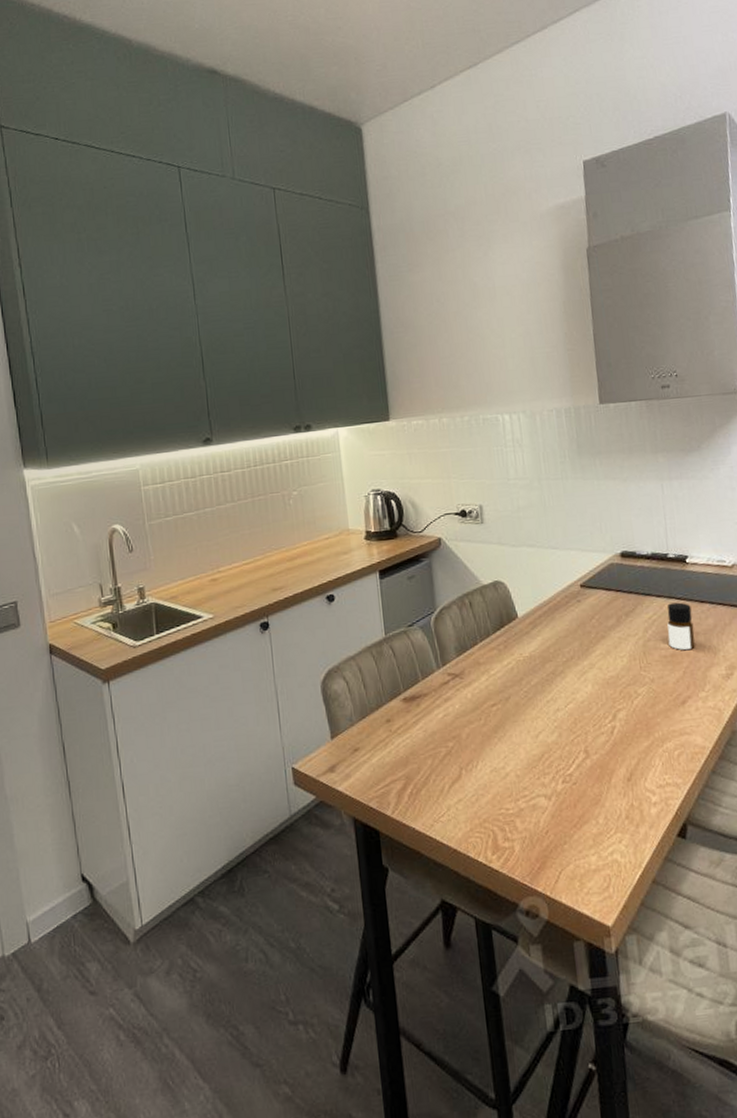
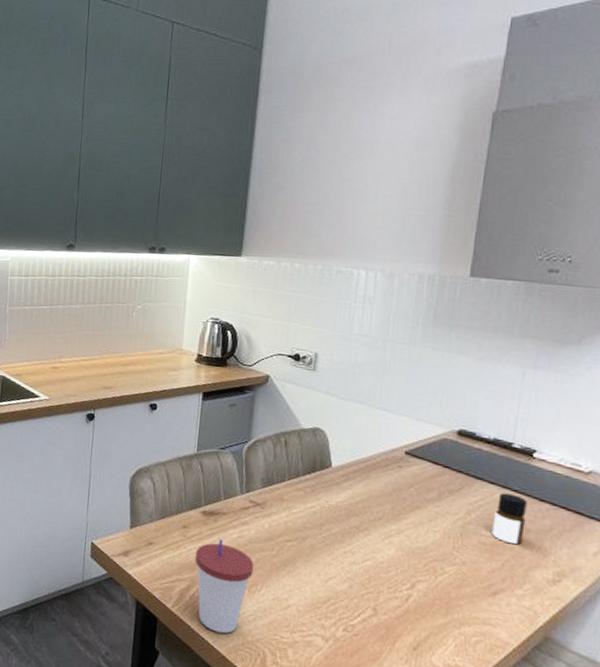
cup: none [404,723,467,826] -> present [194,539,254,634]

